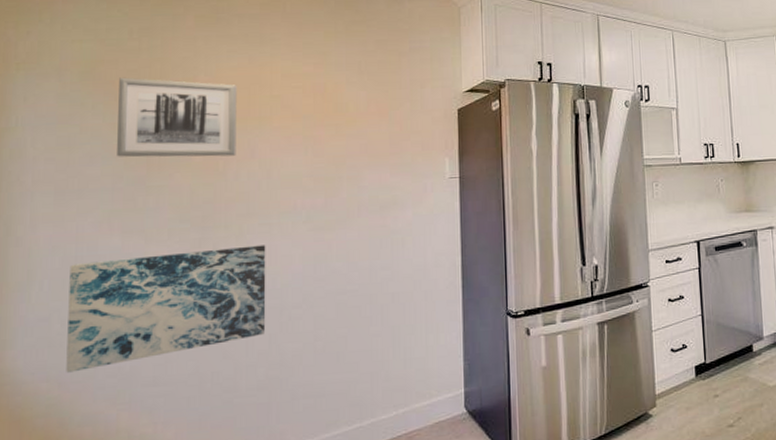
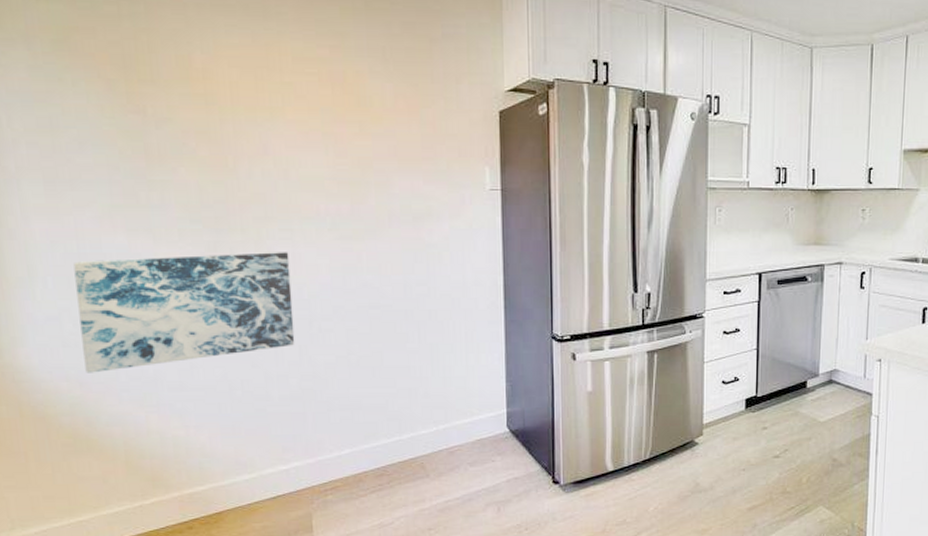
wall art: present [117,77,237,157] -> none [100,49,247,151]

